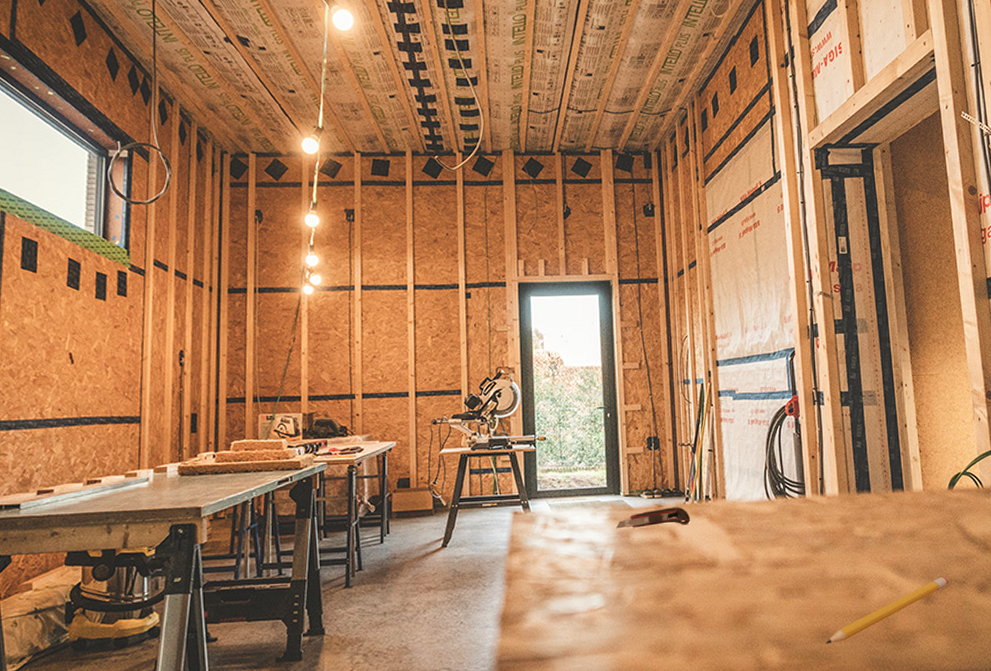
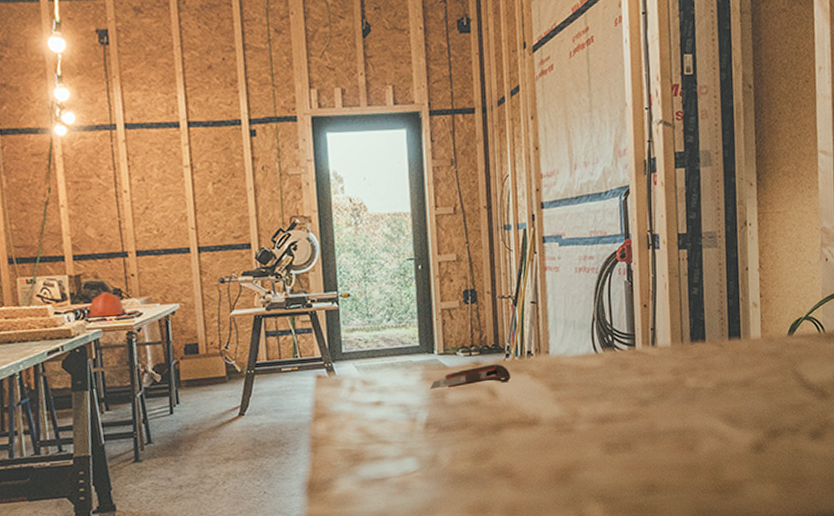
hard hat: none [313,428,349,452] -> present [84,291,126,318]
pencil: present [825,577,949,644] -> none [651,426,781,497]

